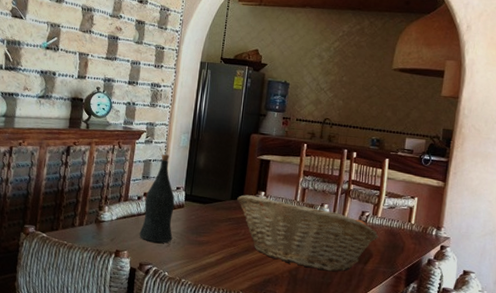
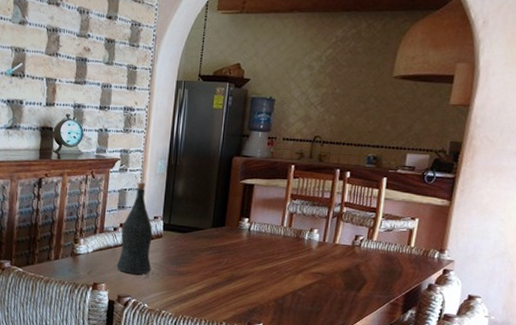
fruit basket: present [237,194,379,272] -> none [219,222,374,300]

